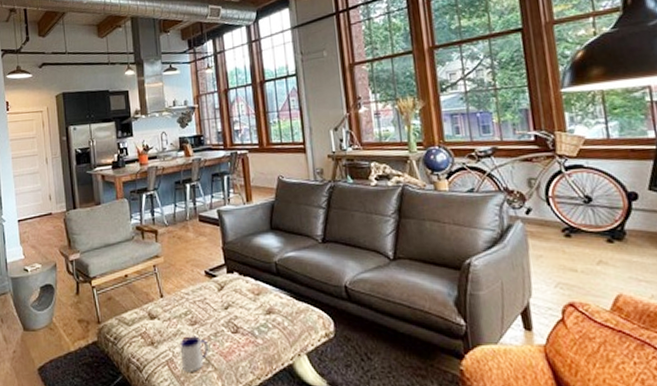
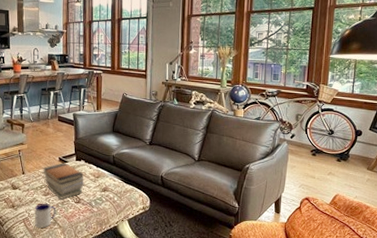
book stack: none [185,277,241,329] -> present [42,163,84,200]

